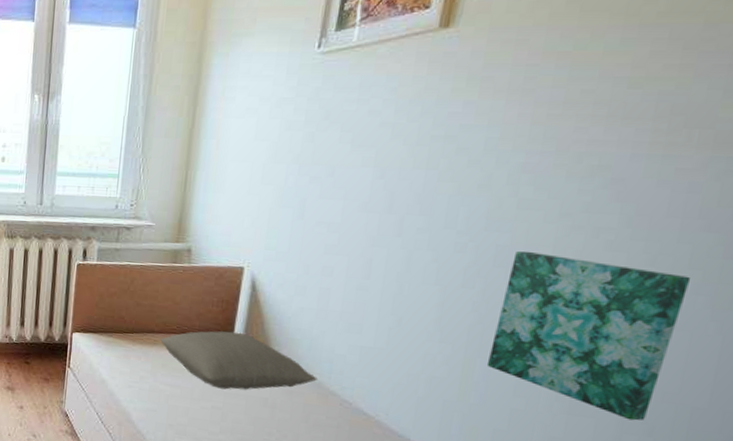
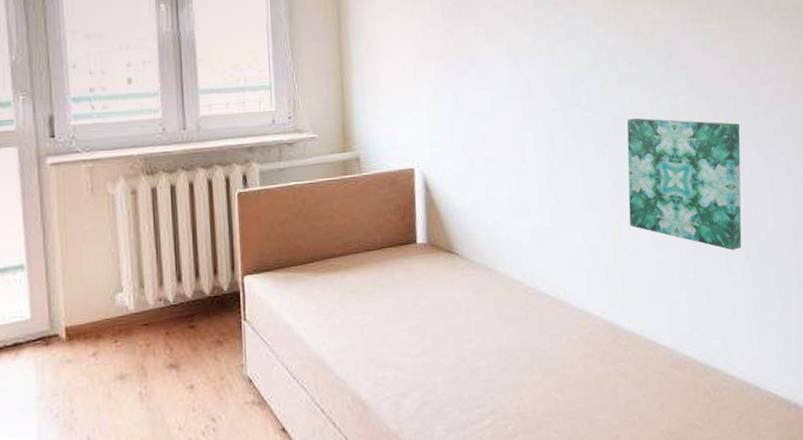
pillow: present [160,331,317,390] -> none [344,238,501,305]

